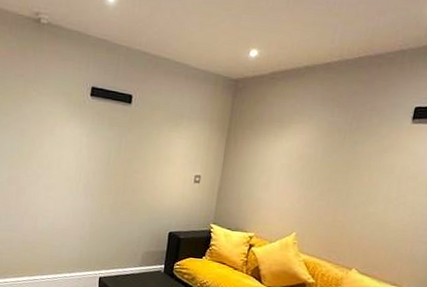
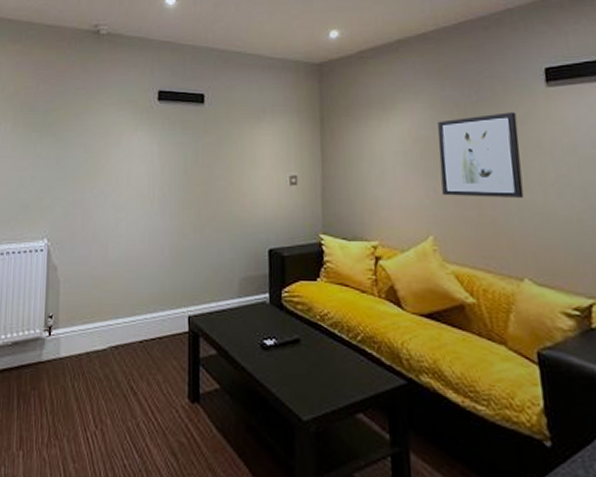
wall art: none [310,141,382,210] -> present [438,112,524,198]

